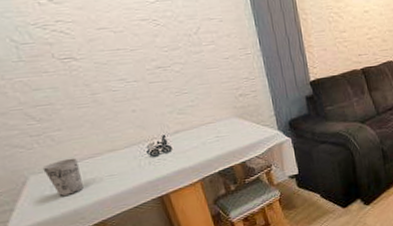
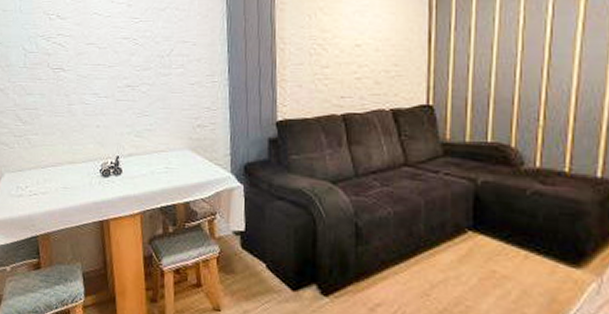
cup: present [42,157,84,197] -> none [15,163,43,200]

